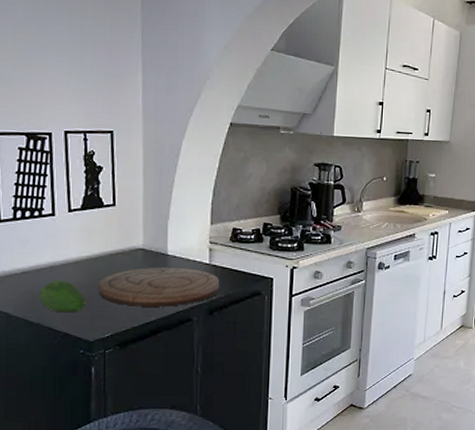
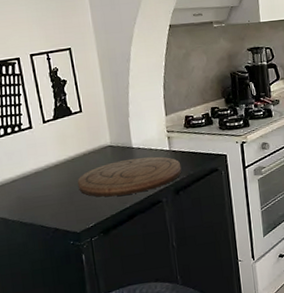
fruit: present [39,280,87,313] -> none [28,183,70,212]

